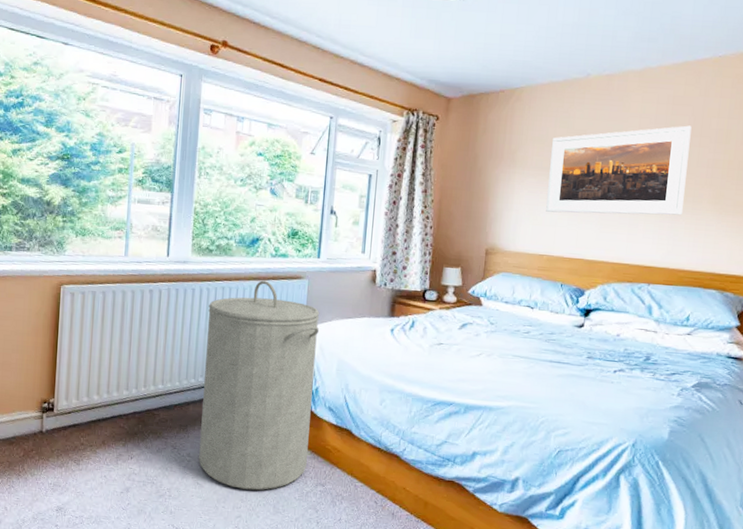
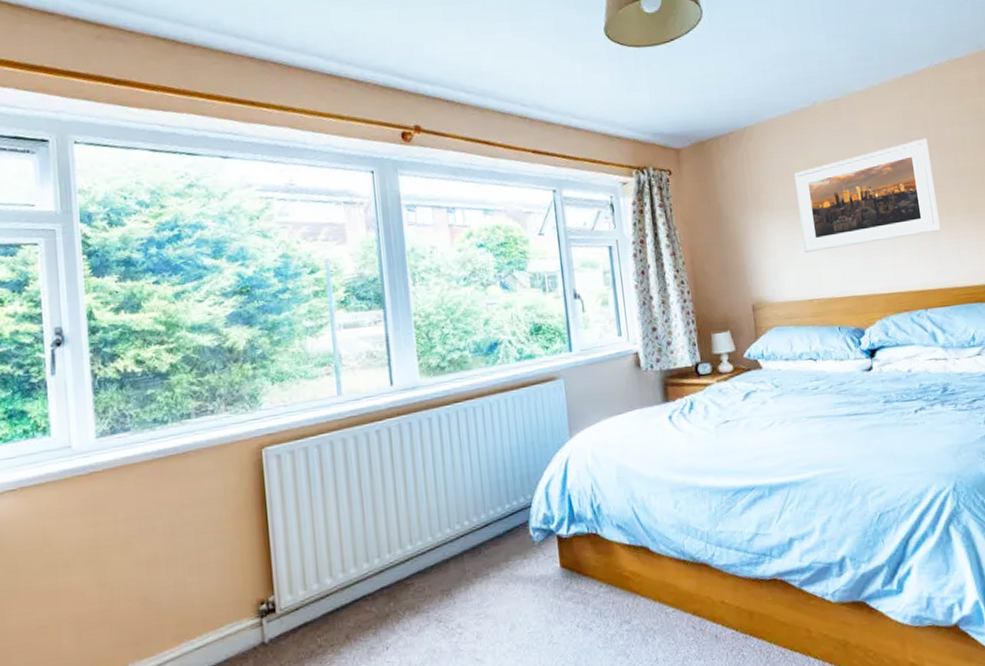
laundry hamper: present [199,280,320,491] -> none [451,390,605,653]

